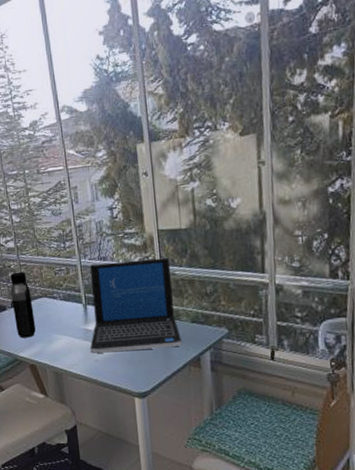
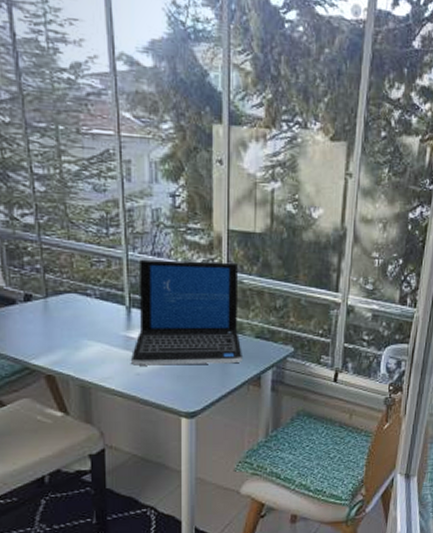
water bottle: present [10,271,36,338] -> none [24,256,58,342]

